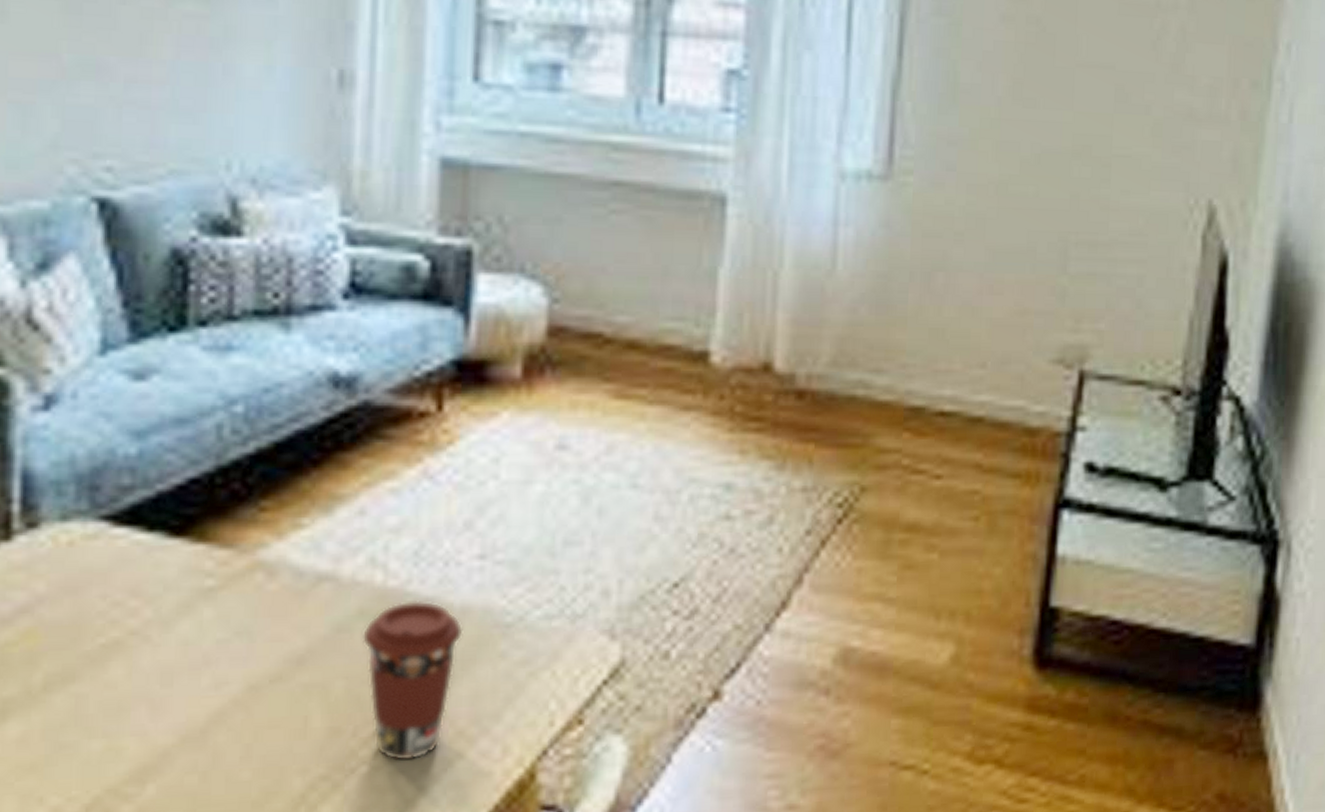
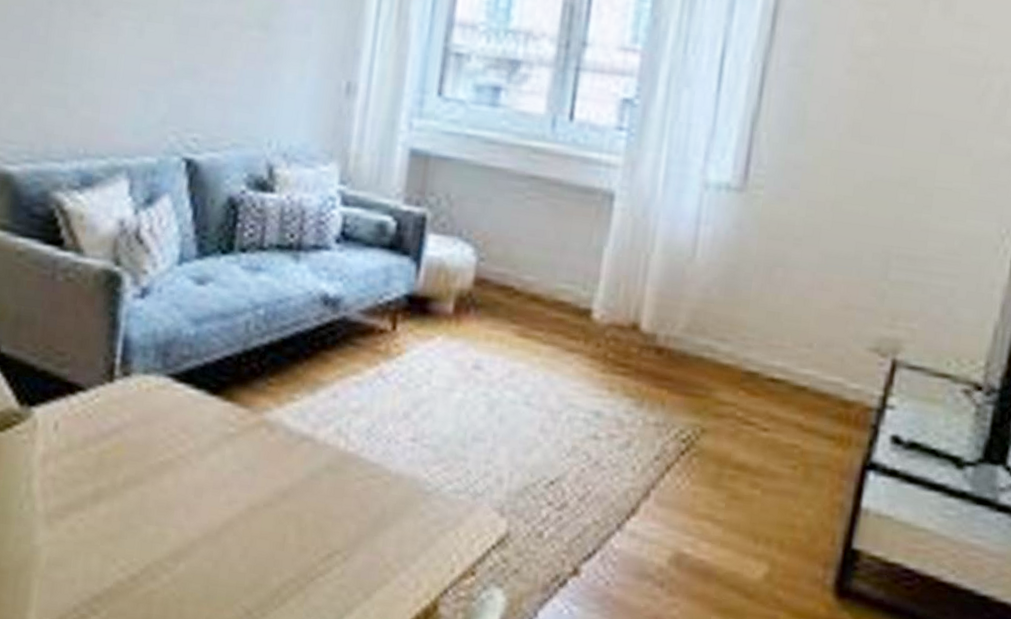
coffee cup: present [361,600,464,761] -> none [326,463,397,579]

